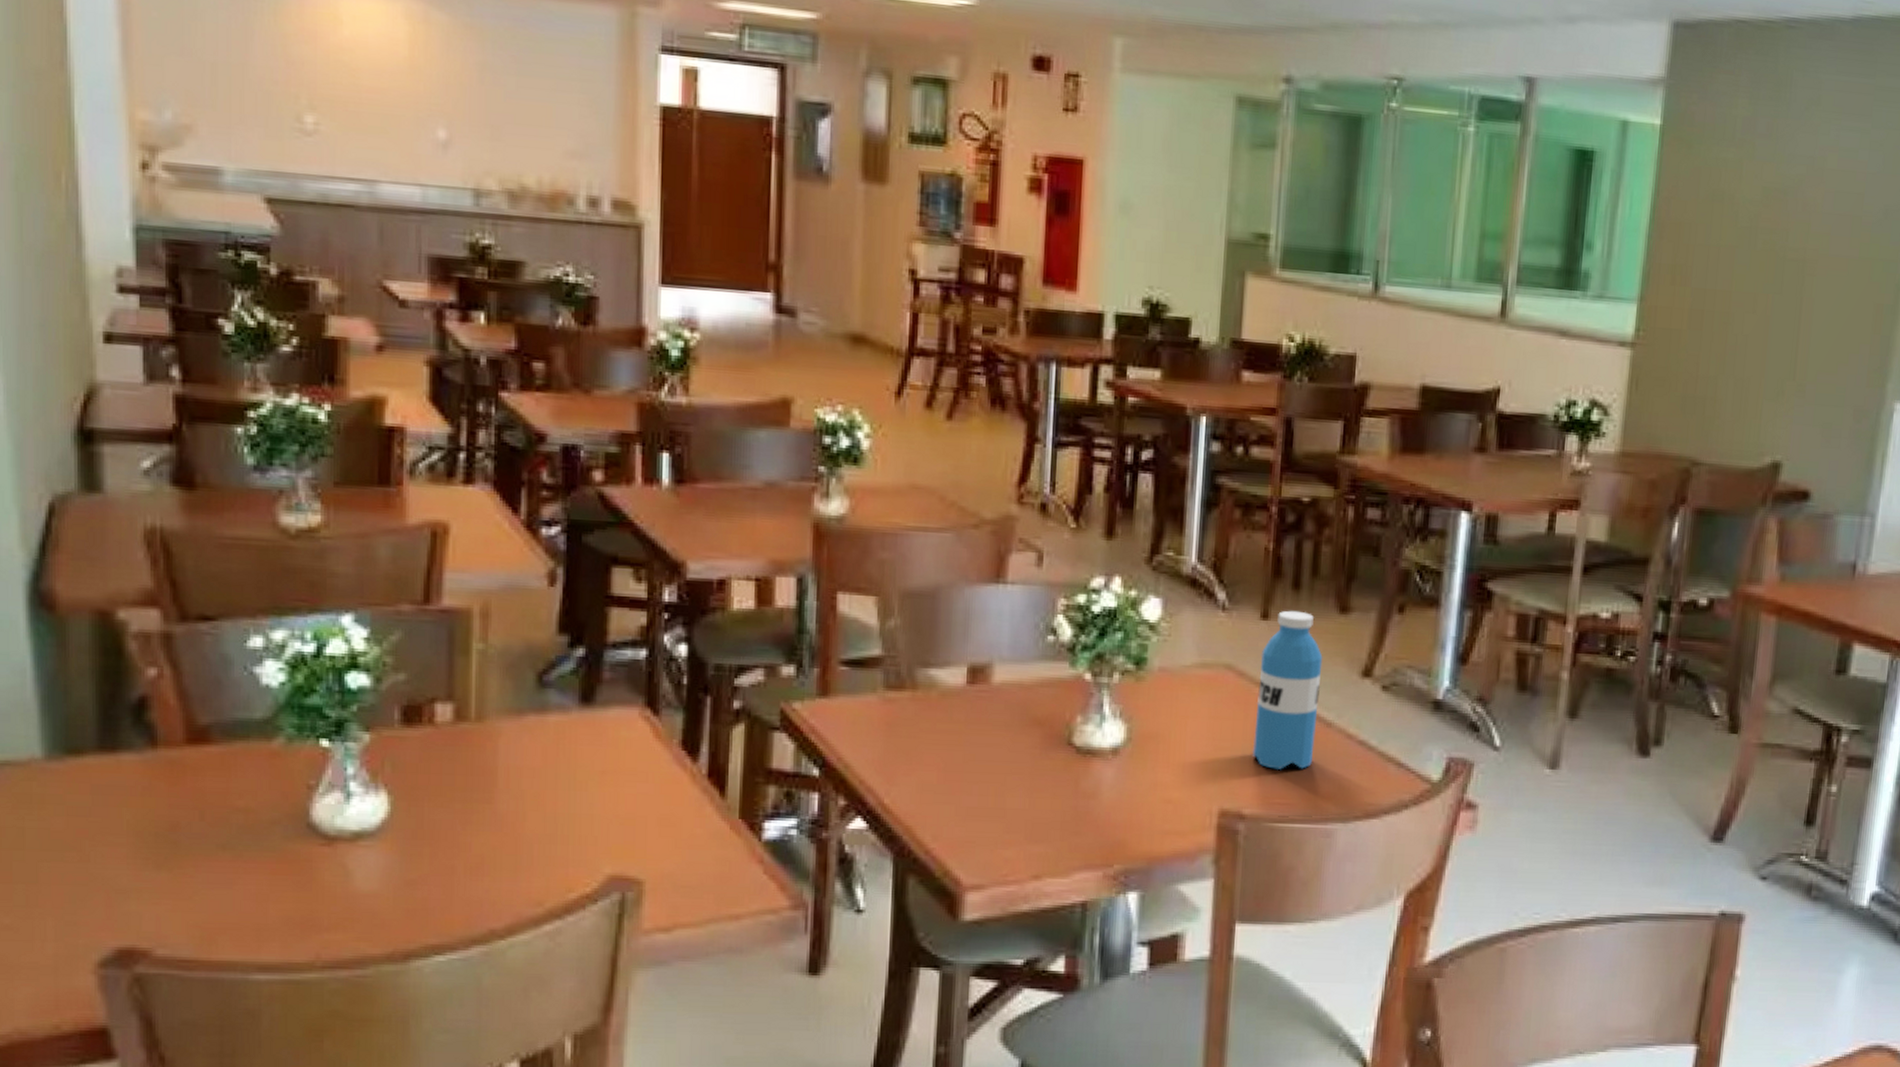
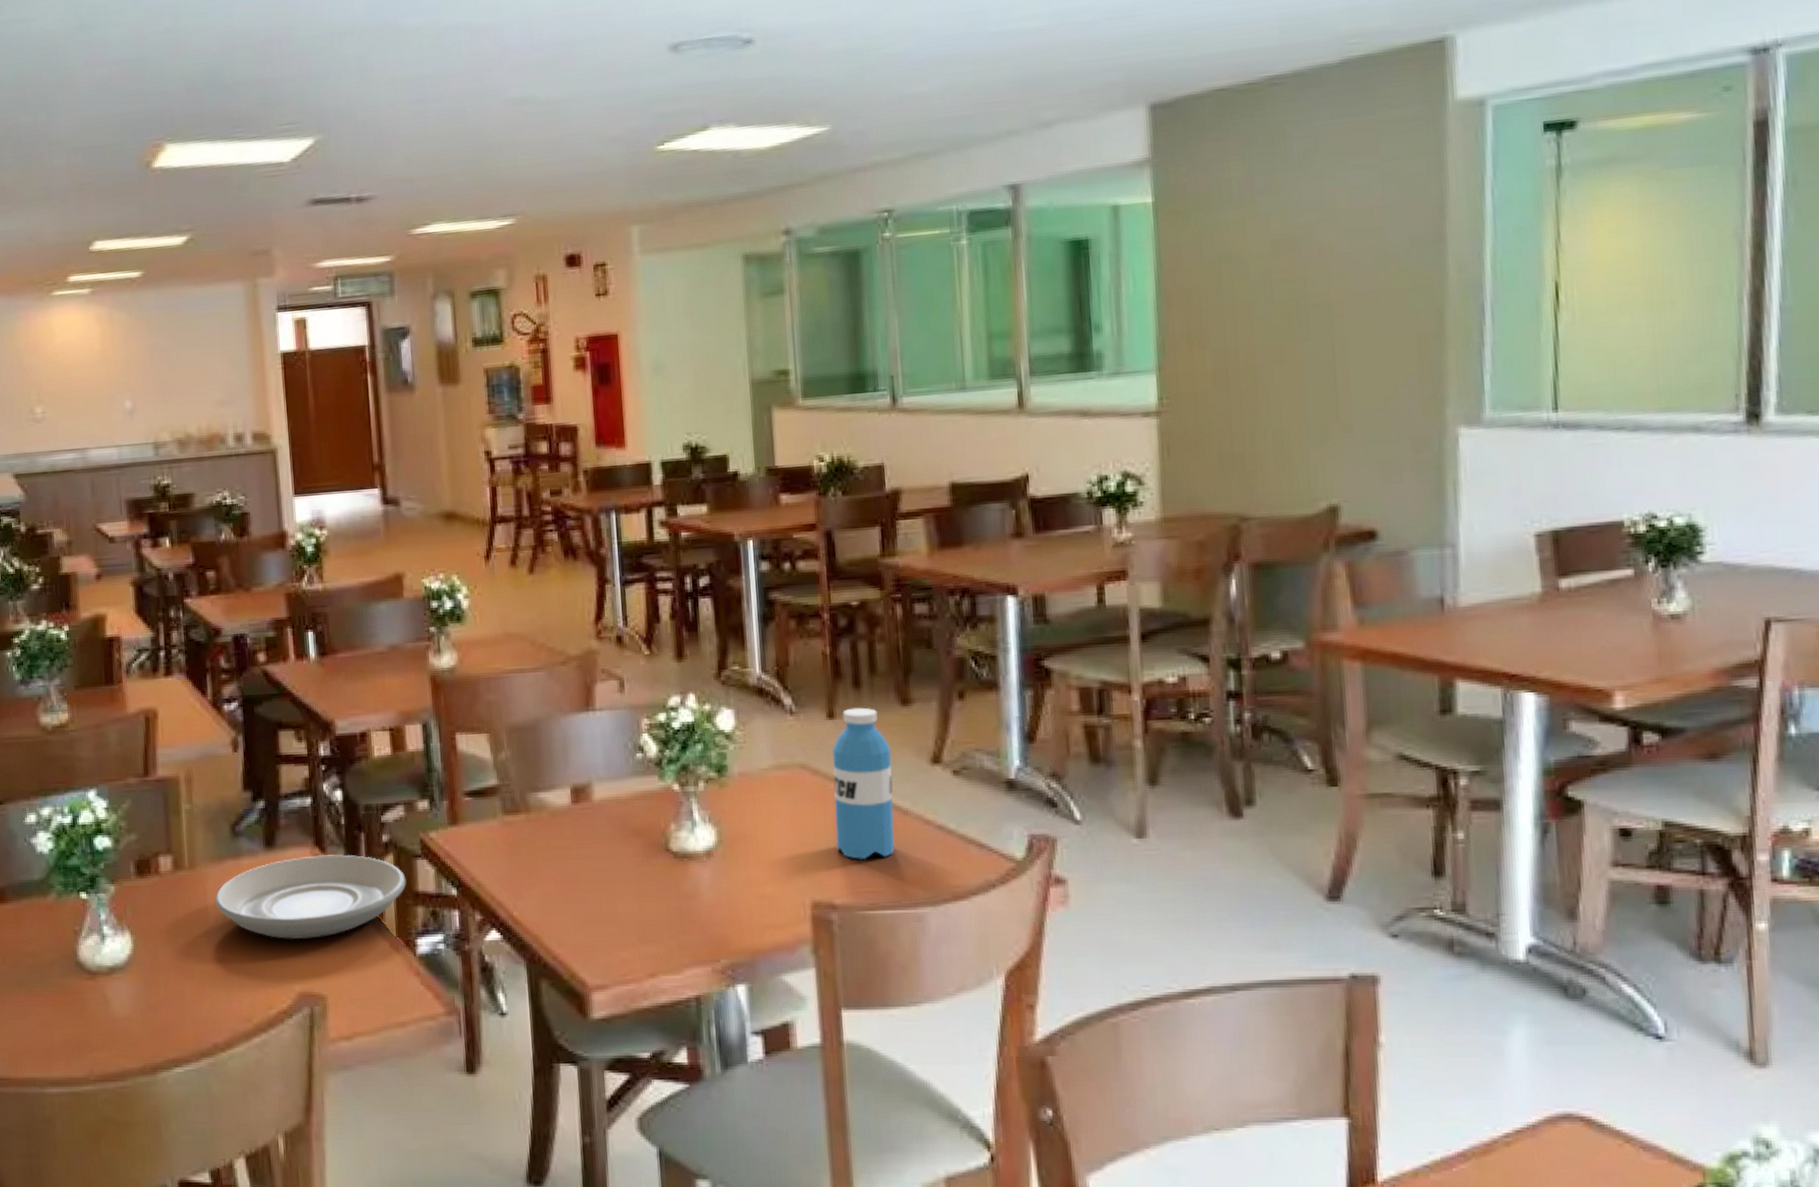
plate: none [507,717,758,815] -> present [214,854,406,940]

